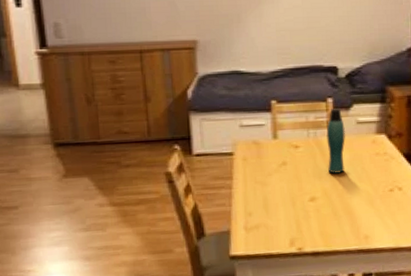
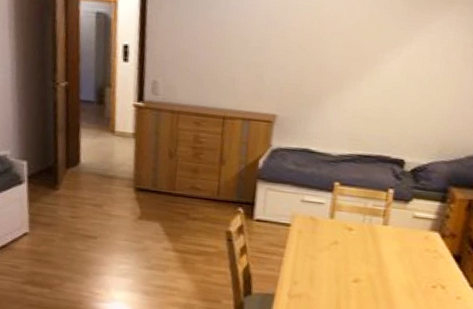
bottle: present [326,107,345,174] -> none [376,199,401,262]

